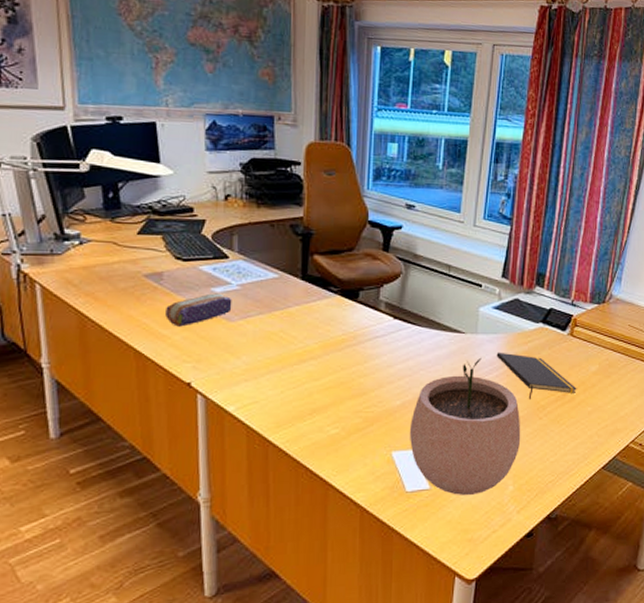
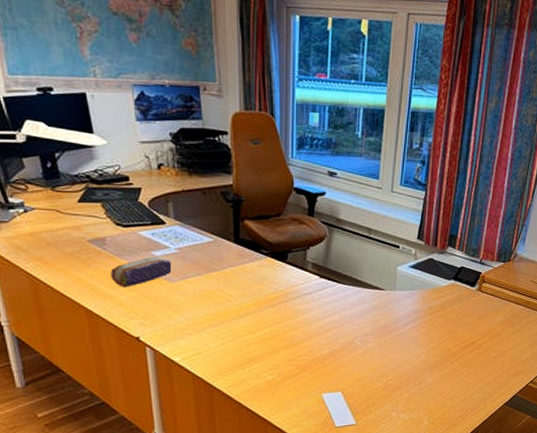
plant pot: present [409,357,521,495] -> none [336,311,435,429]
notepad: present [496,352,577,399] -> none [413,306,484,347]

